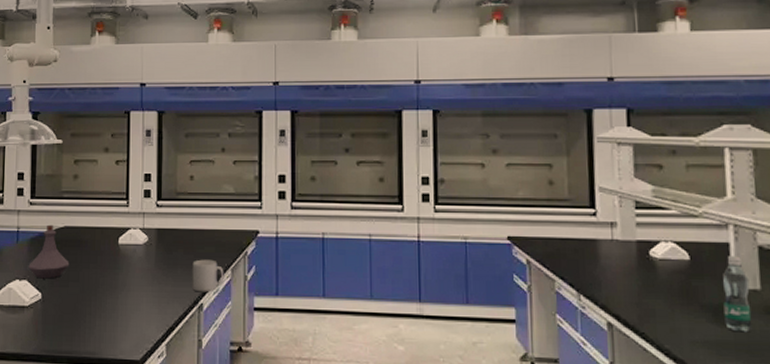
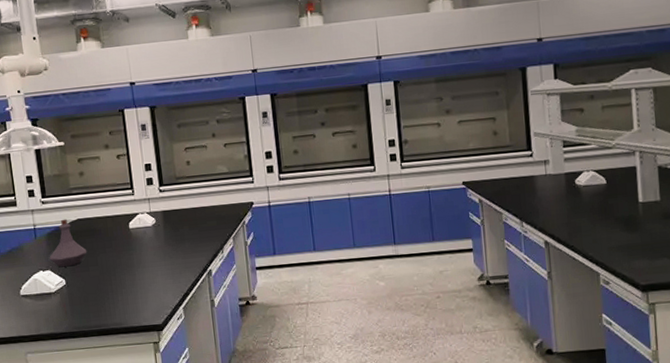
mug: present [192,259,224,293] -> none [198,231,228,261]
bottle: present [721,256,752,333] -> none [631,176,654,236]

